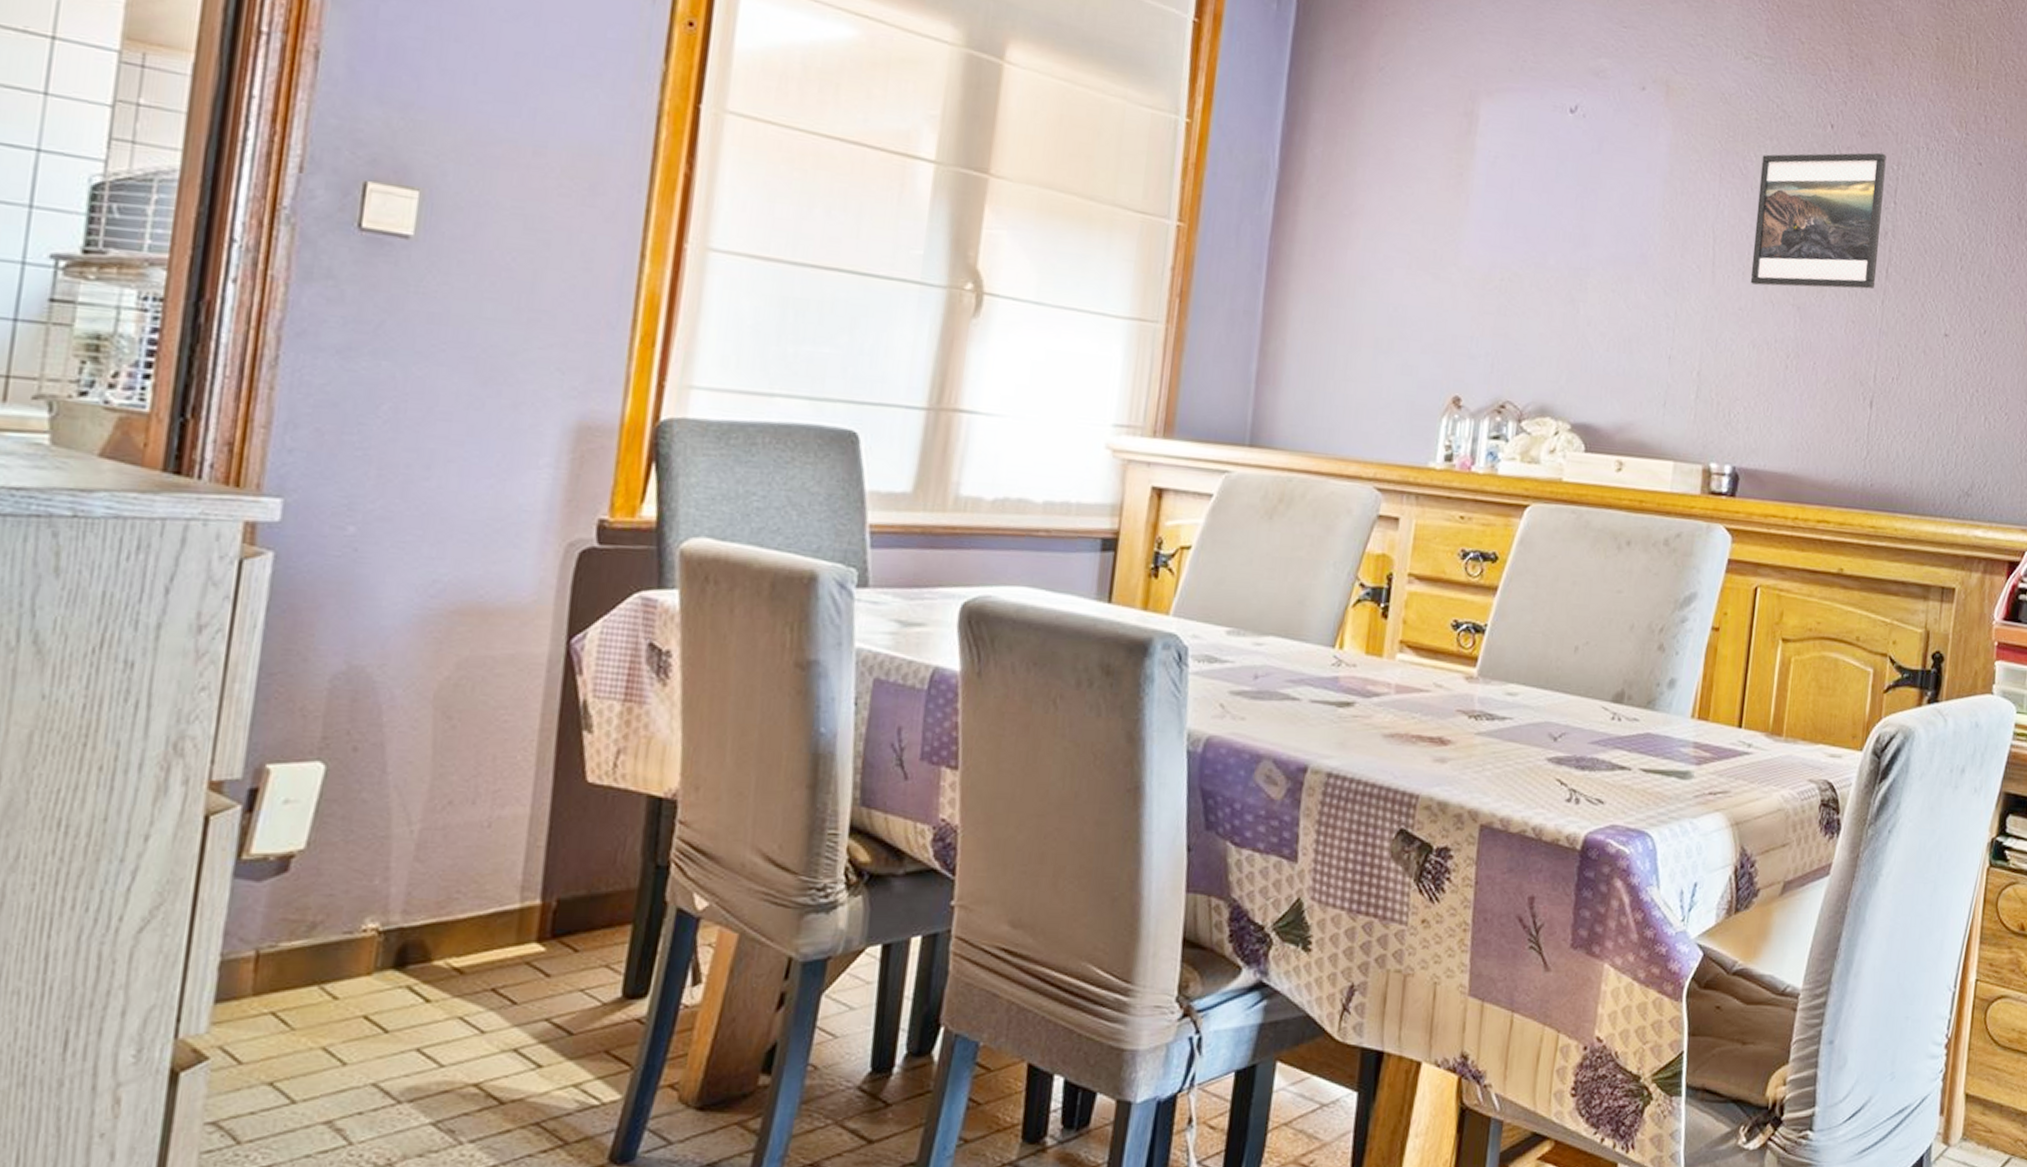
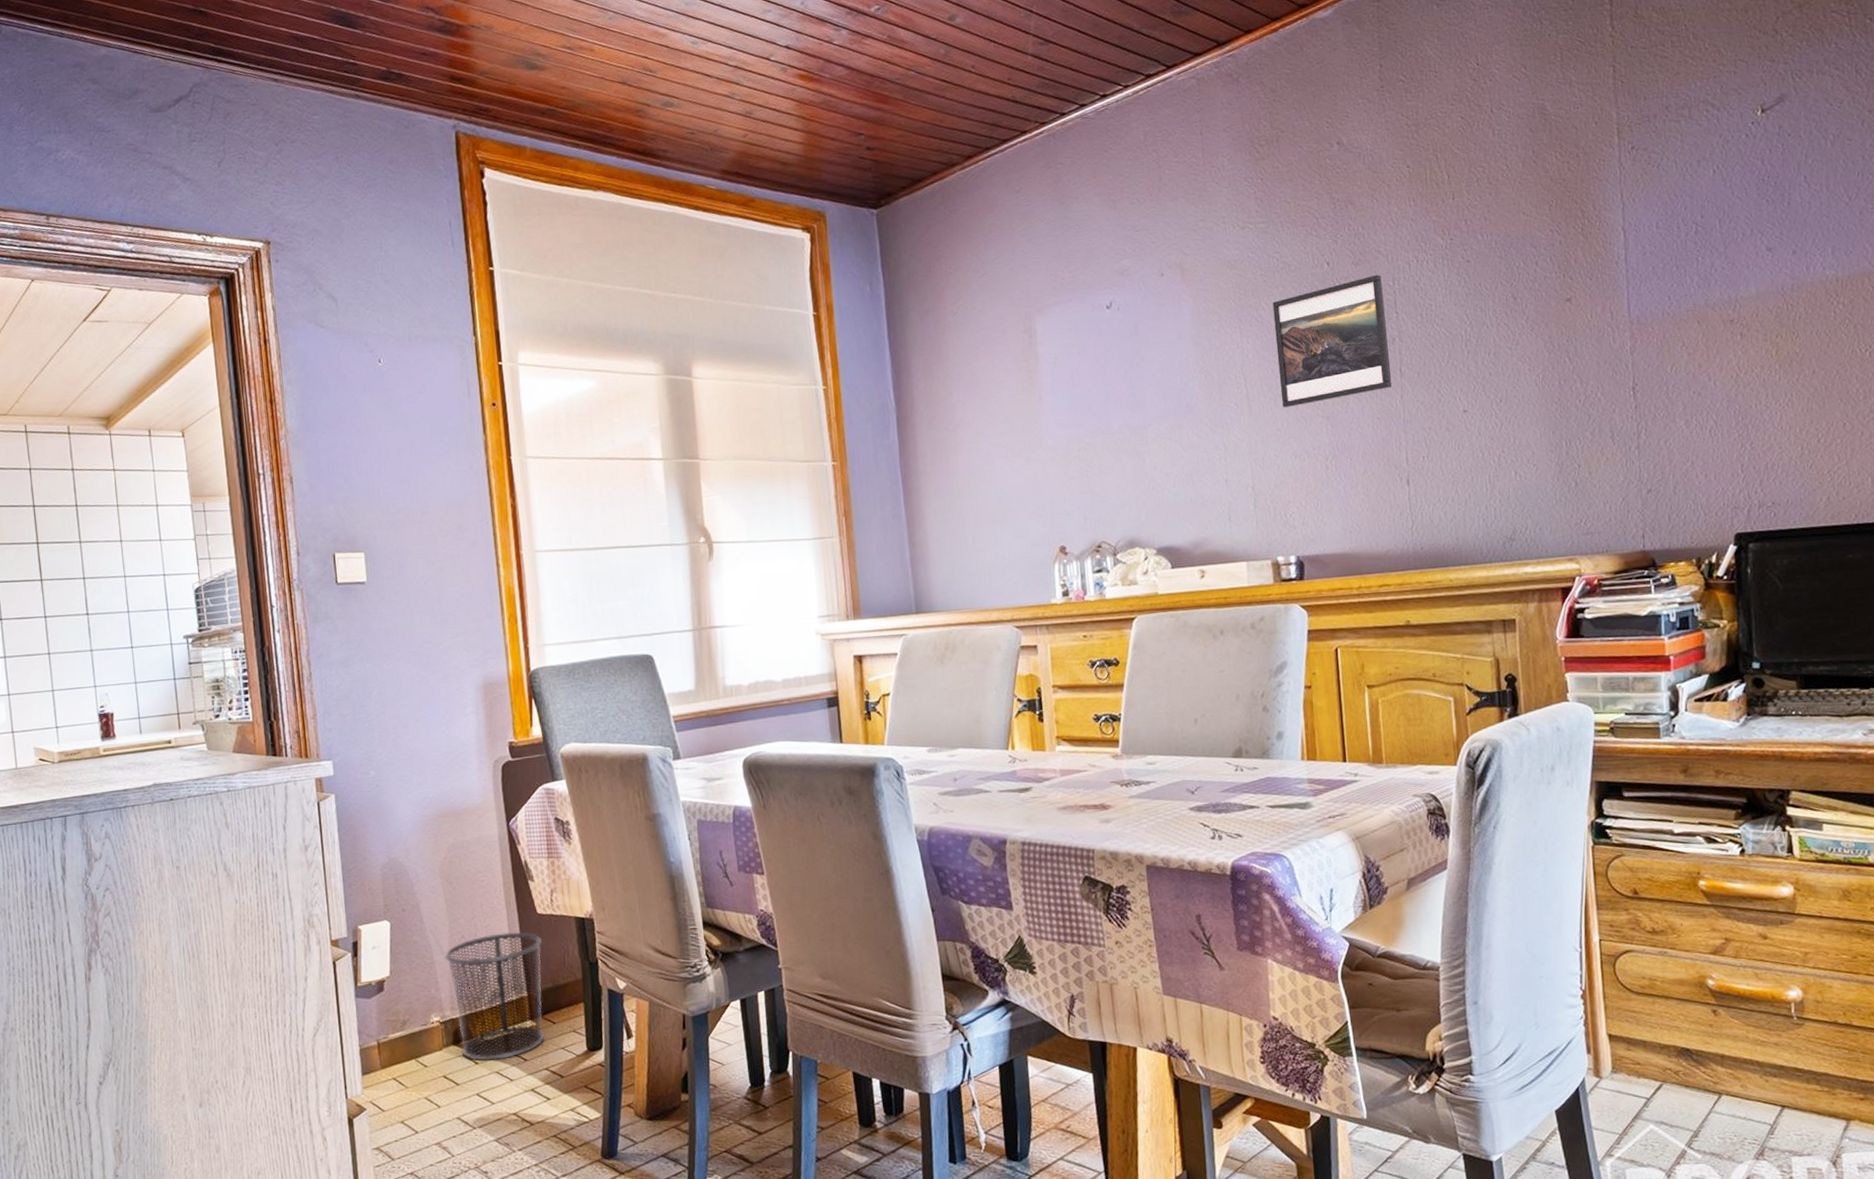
waste bin: none [406,804,585,1000] -> present [445,932,545,1062]

